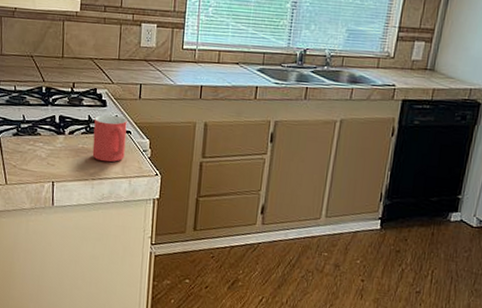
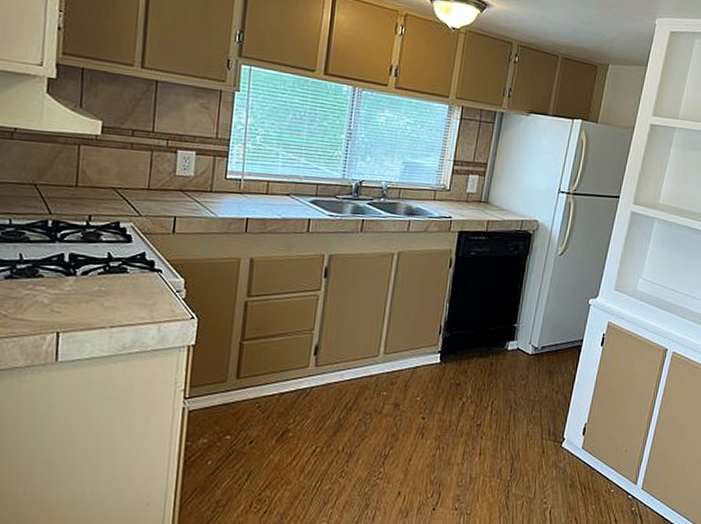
mug: present [92,114,127,163] -> none [111,251,157,306]

